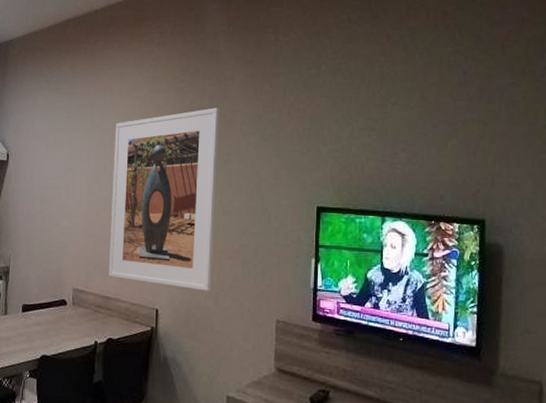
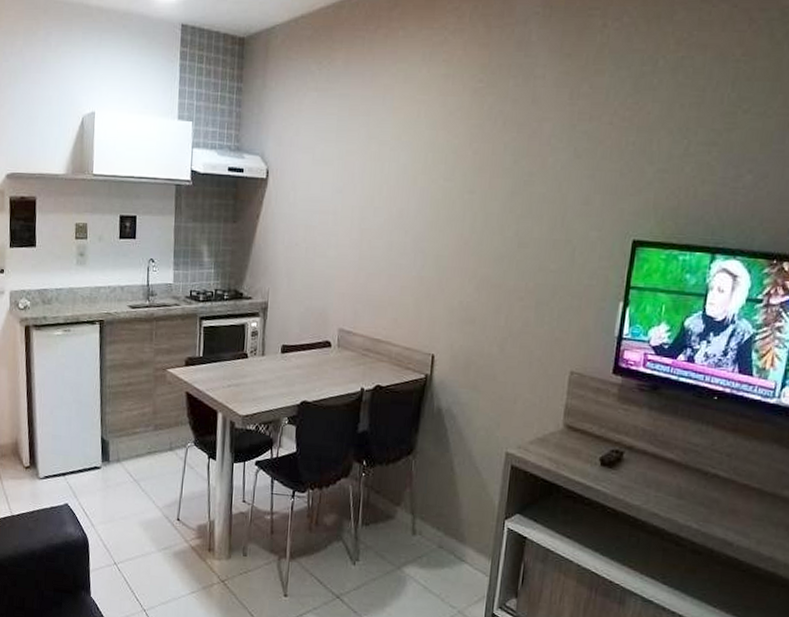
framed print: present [109,107,219,291] -> none [380,115,524,336]

